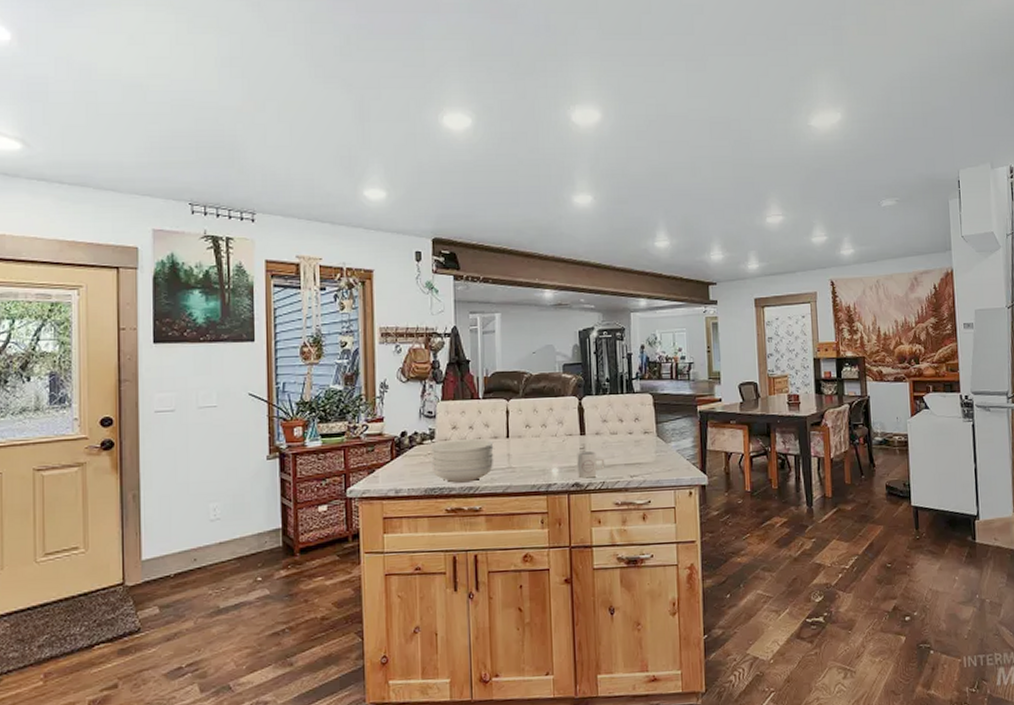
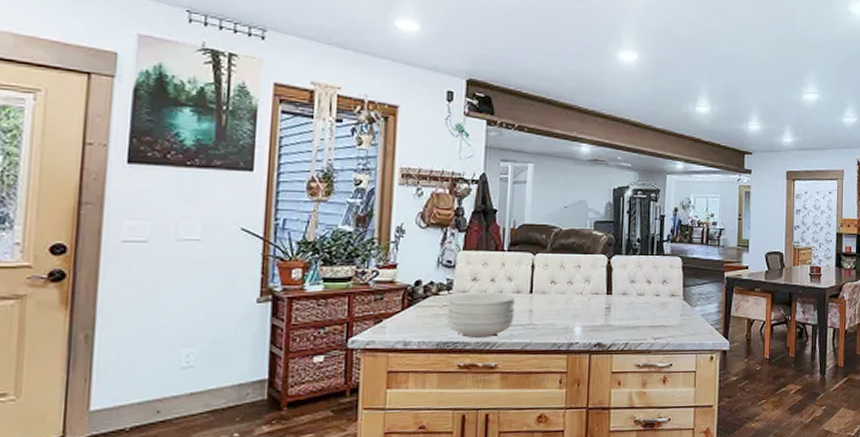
mug: present [577,450,605,479] -> none [601,310,630,339]

